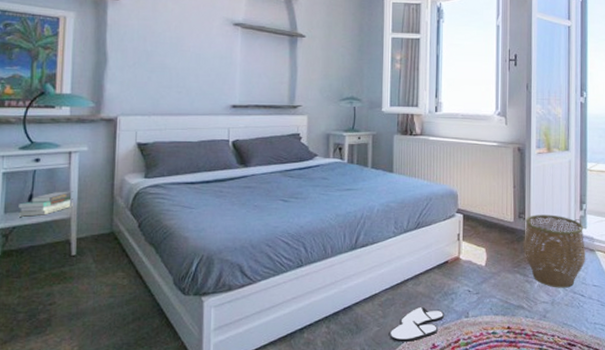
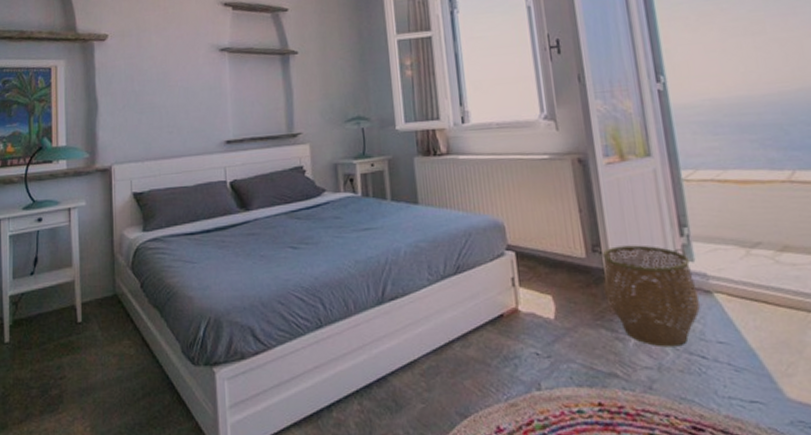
books: present [18,191,73,217] -> none [25,251,75,282]
slippers: present [388,306,445,342] -> none [436,375,508,424]

